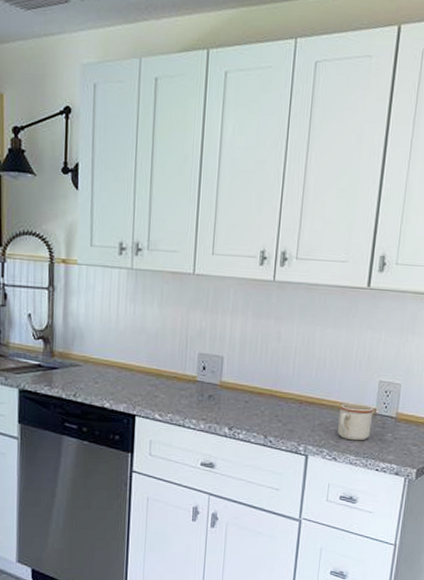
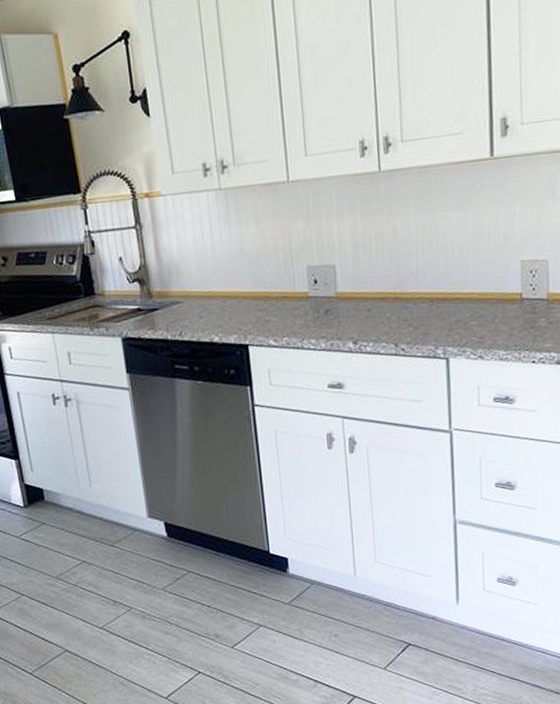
mug: present [338,403,374,441] -> none [478,290,520,334]

